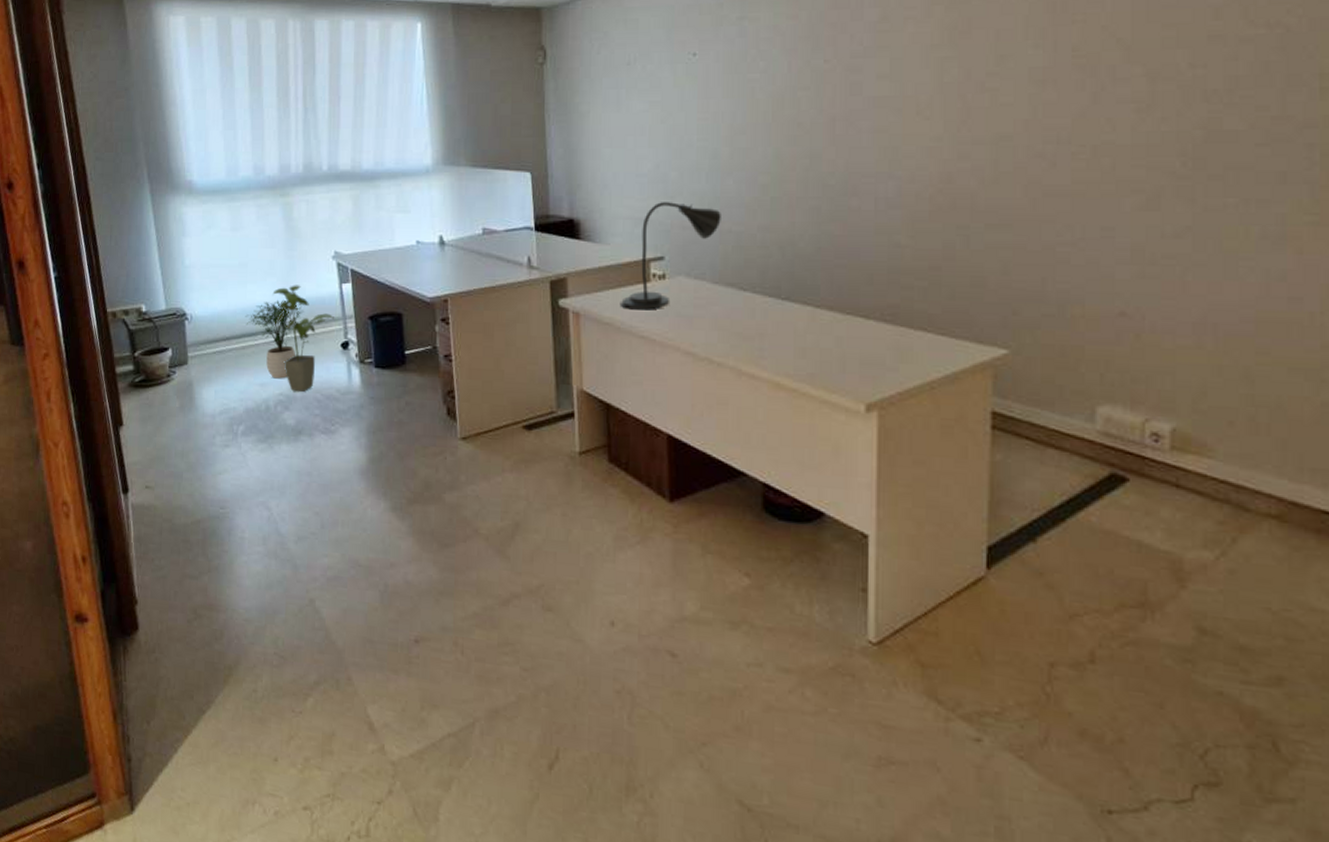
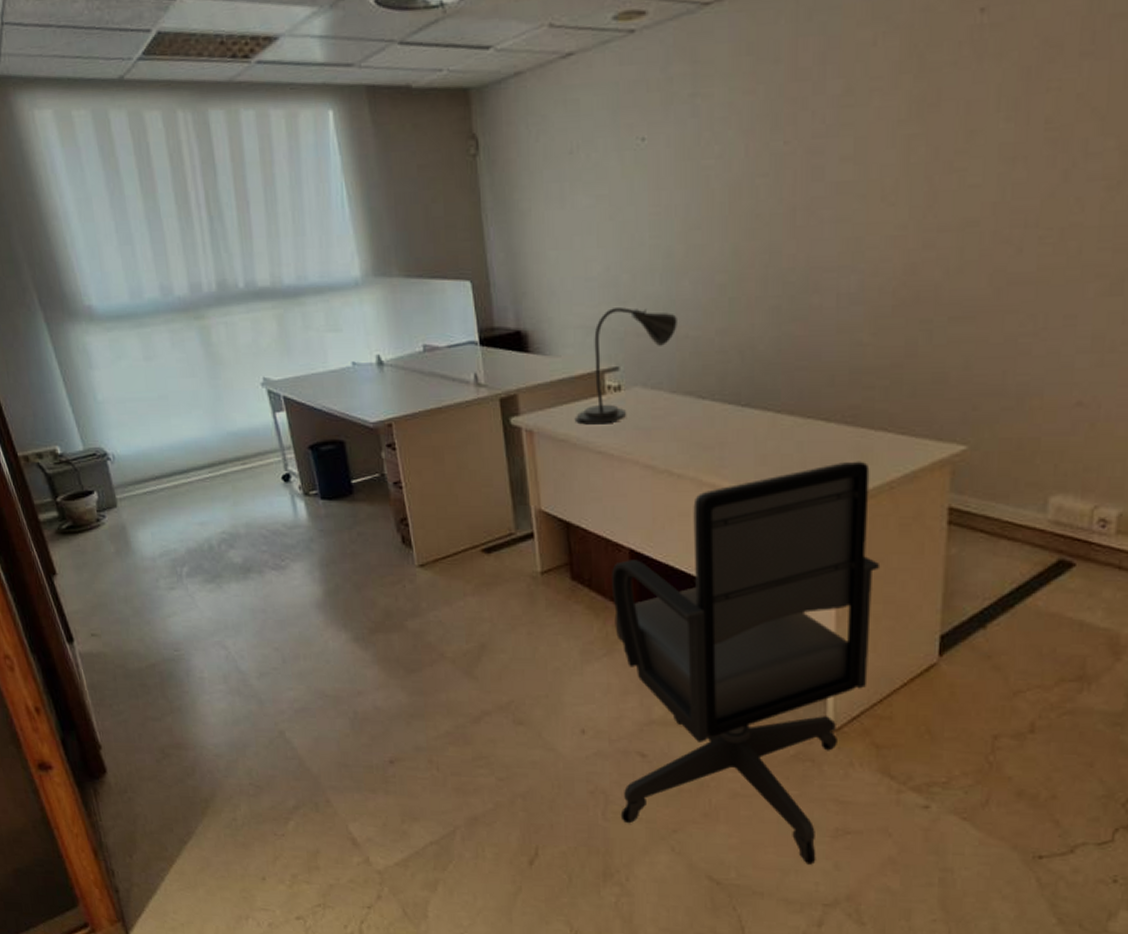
potted plant: present [245,299,304,379] -> none [173,433,237,517]
house plant: present [272,285,335,392] -> none [200,416,272,528]
office chair: none [647,359,923,797] -> present [612,461,881,865]

